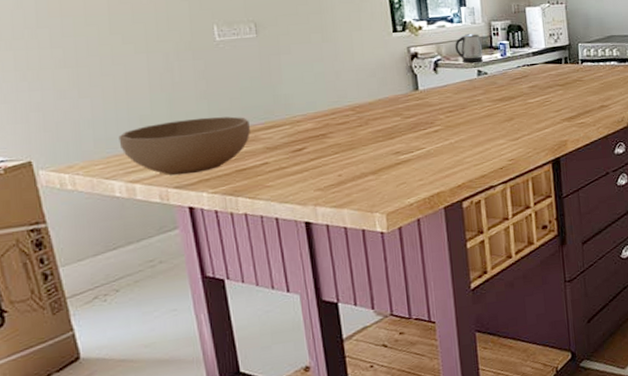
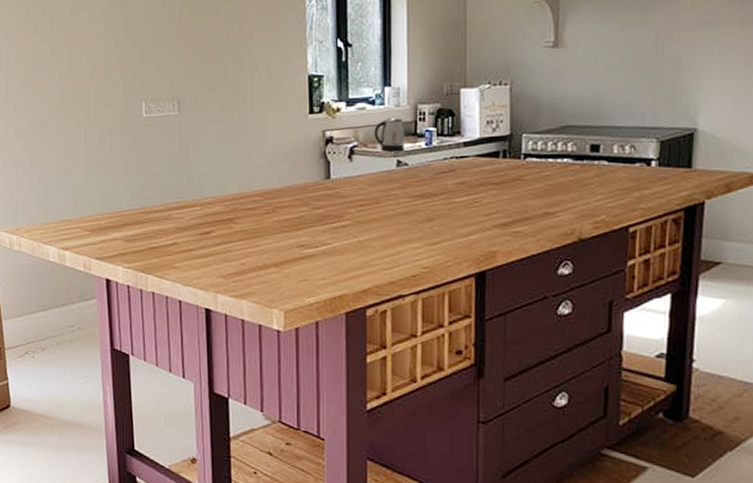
bowl: present [118,116,250,175] -> none [56,192,164,247]

